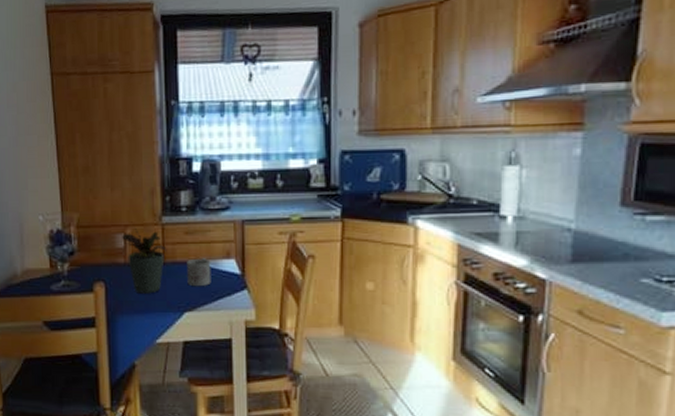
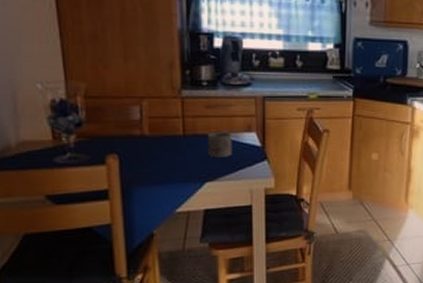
potted plant: present [122,228,167,294] -> none [138,101,187,165]

